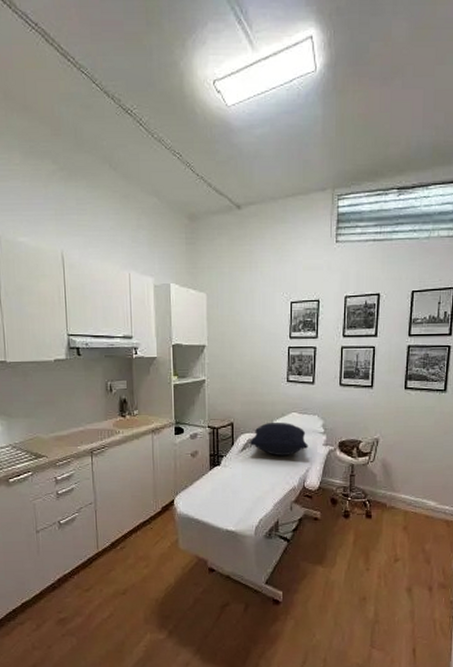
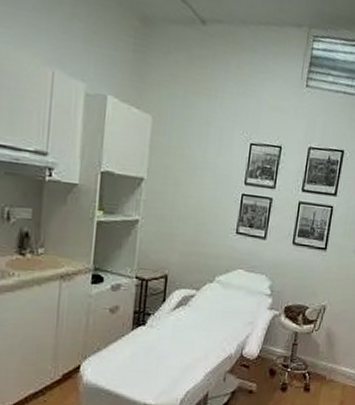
pillow: present [250,422,308,457] -> none [185,278,252,319]

